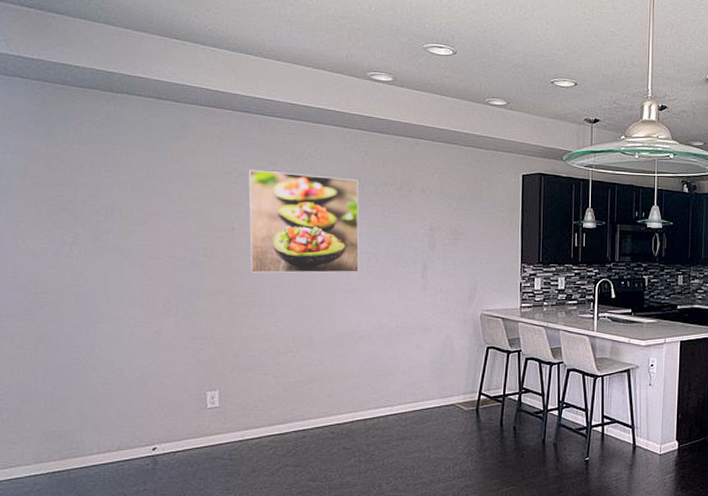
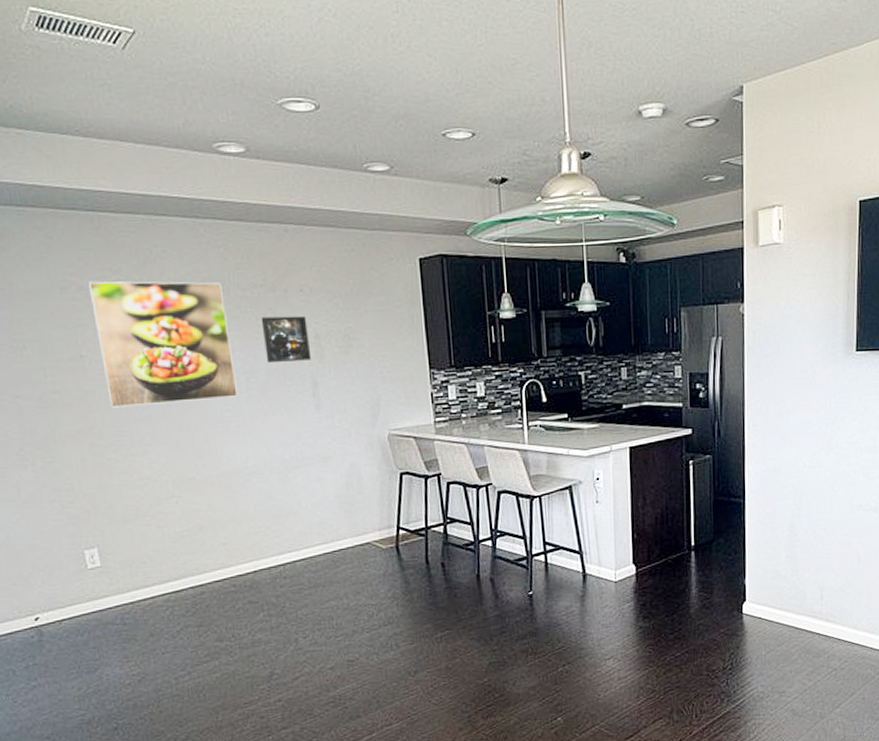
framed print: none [387,210,425,248] -> present [261,315,312,362]

